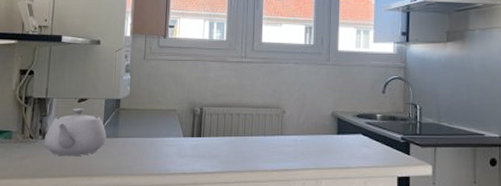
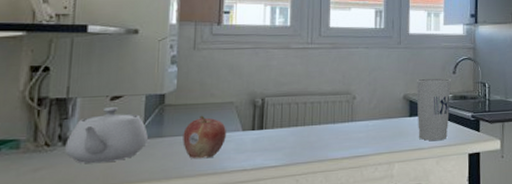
fruit: none [134,120,171,160] -> present [183,115,227,159]
cup: none [344,96,380,160] -> present [416,78,451,141]

